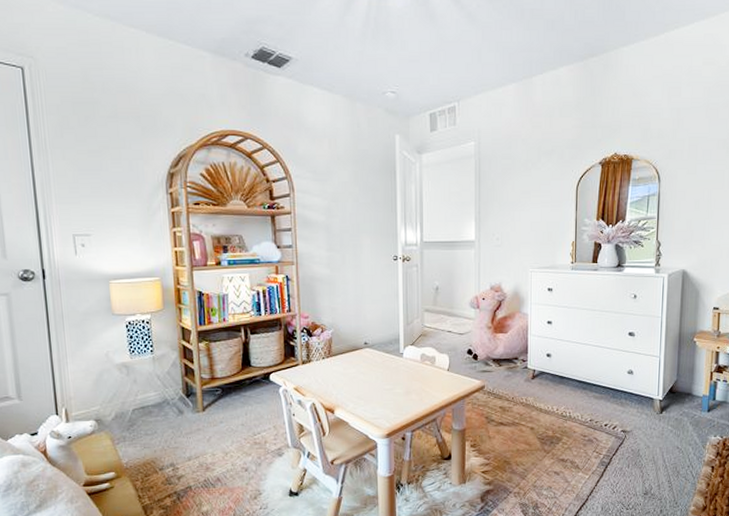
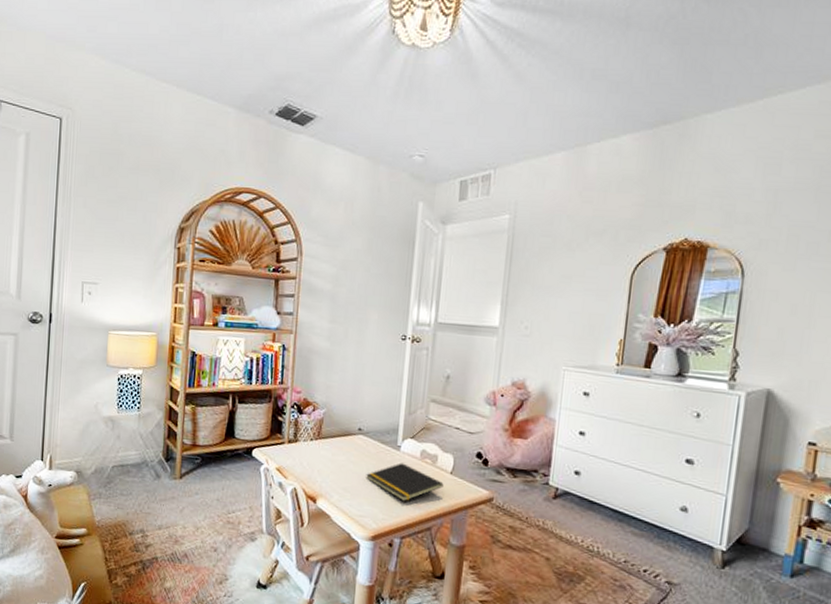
notepad: none [376,367,443,401] -> present [366,463,444,502]

